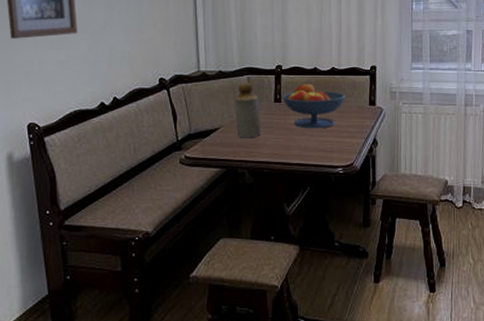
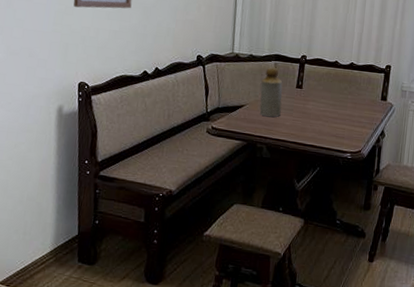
fruit bowl: present [282,83,345,129] -> none [304,73,360,116]

